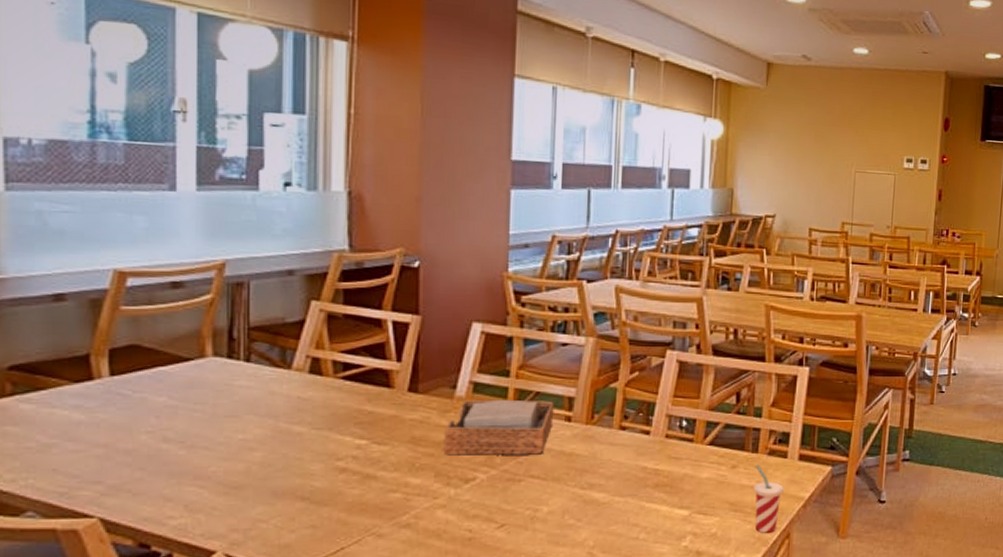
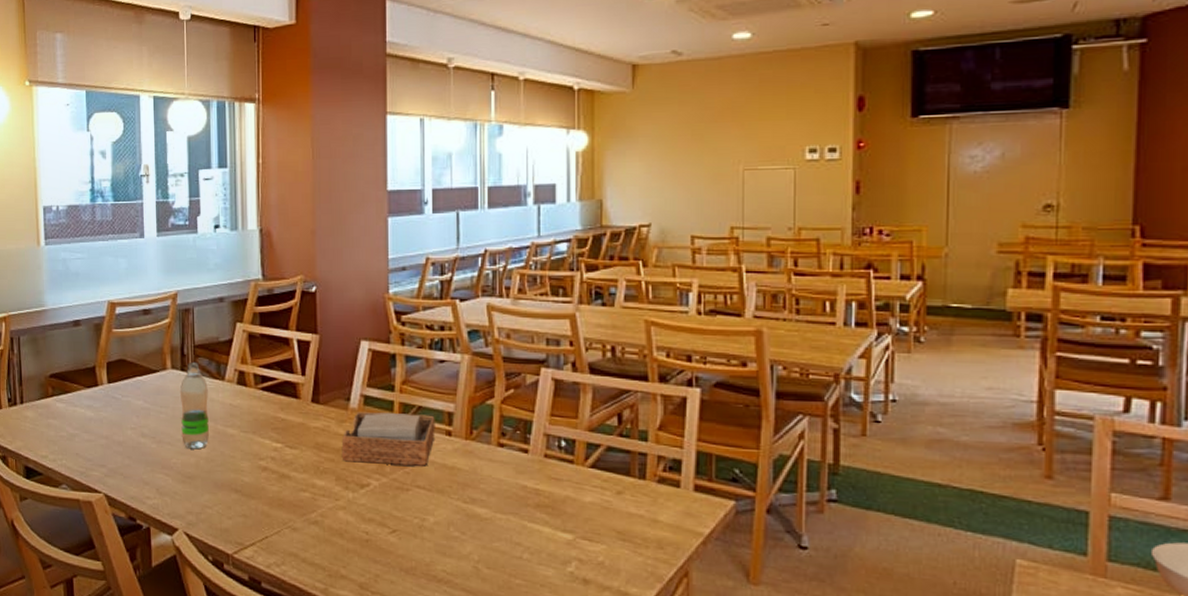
bottle: none [225,348,267,453] -> present [180,363,209,450]
beverage cup: present [753,464,784,534] -> none [643,492,678,570]

